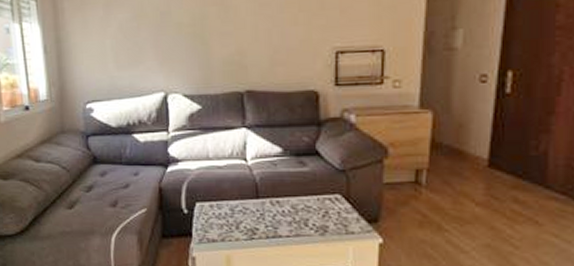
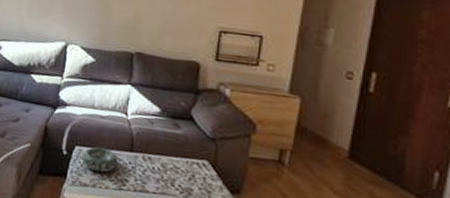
decorative bowl: none [206,199,244,225] -> present [83,146,118,173]

